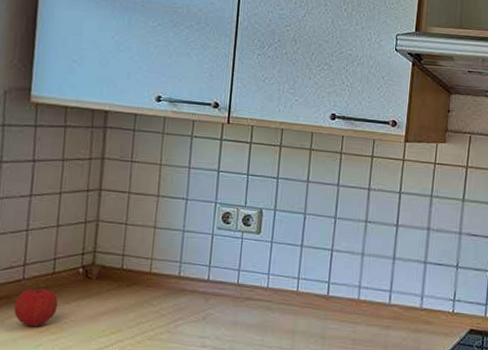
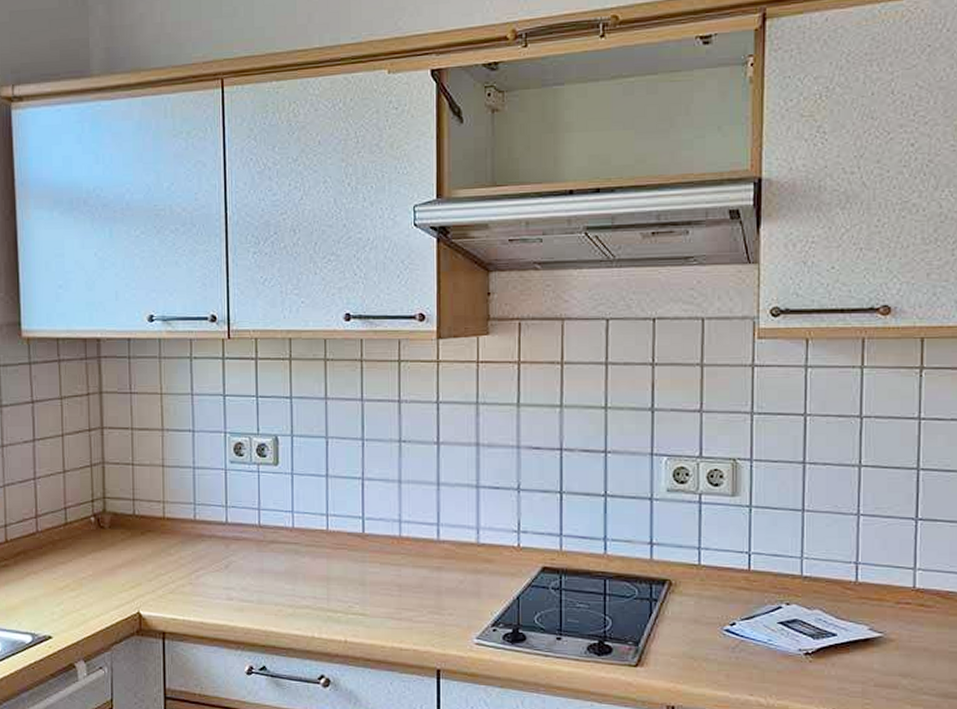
fruit: present [14,286,58,327] -> none [32,539,73,584]

